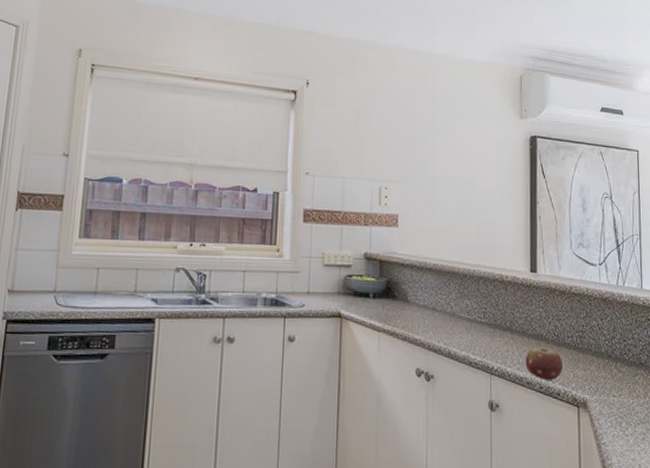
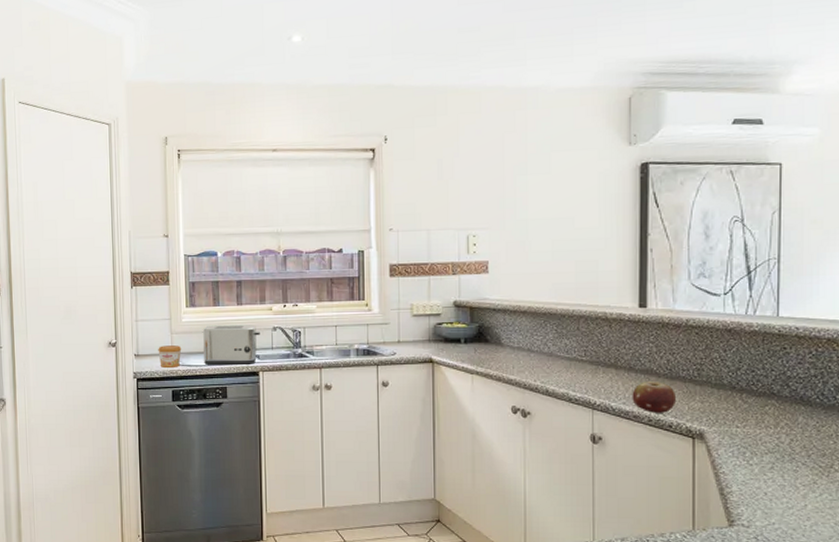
food container: none [37,281,68,309] -> present [158,345,182,368]
toaster: none [91,261,161,311] -> present [202,324,260,366]

